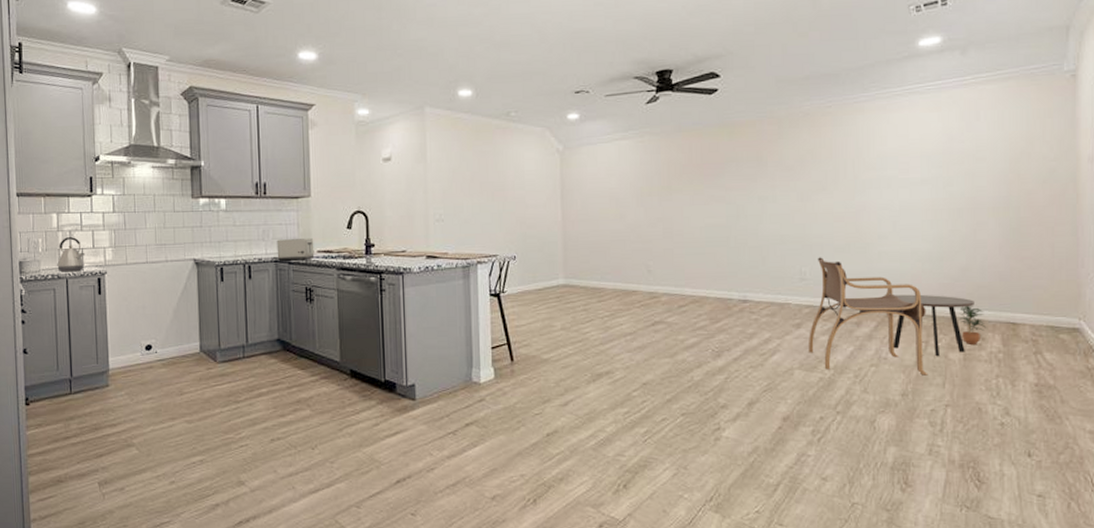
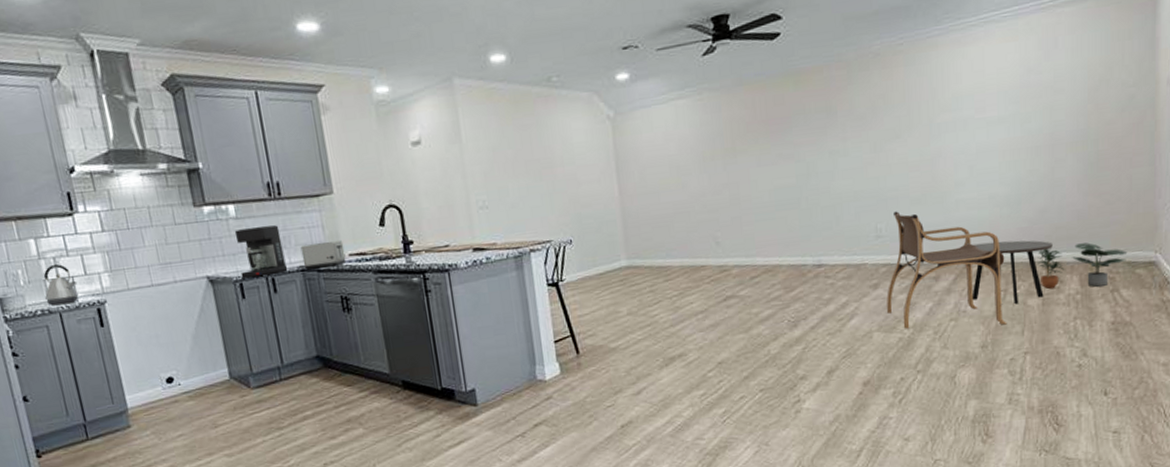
coffee maker: none [222,220,264,264] -> present [234,225,288,279]
potted plant: none [994,304,1051,347] -> present [1072,242,1128,287]

